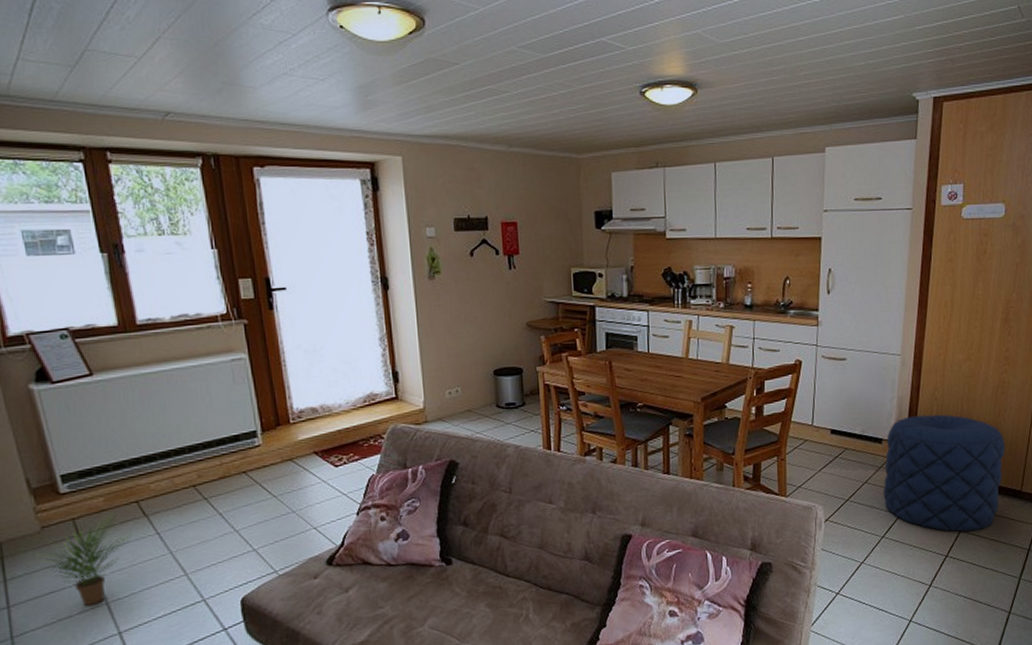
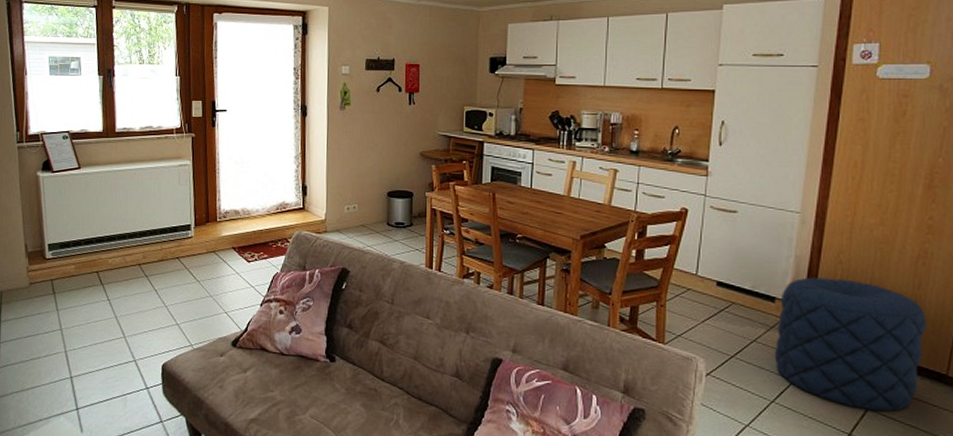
potted plant: present [33,512,133,606] -> none [21,278,91,351]

